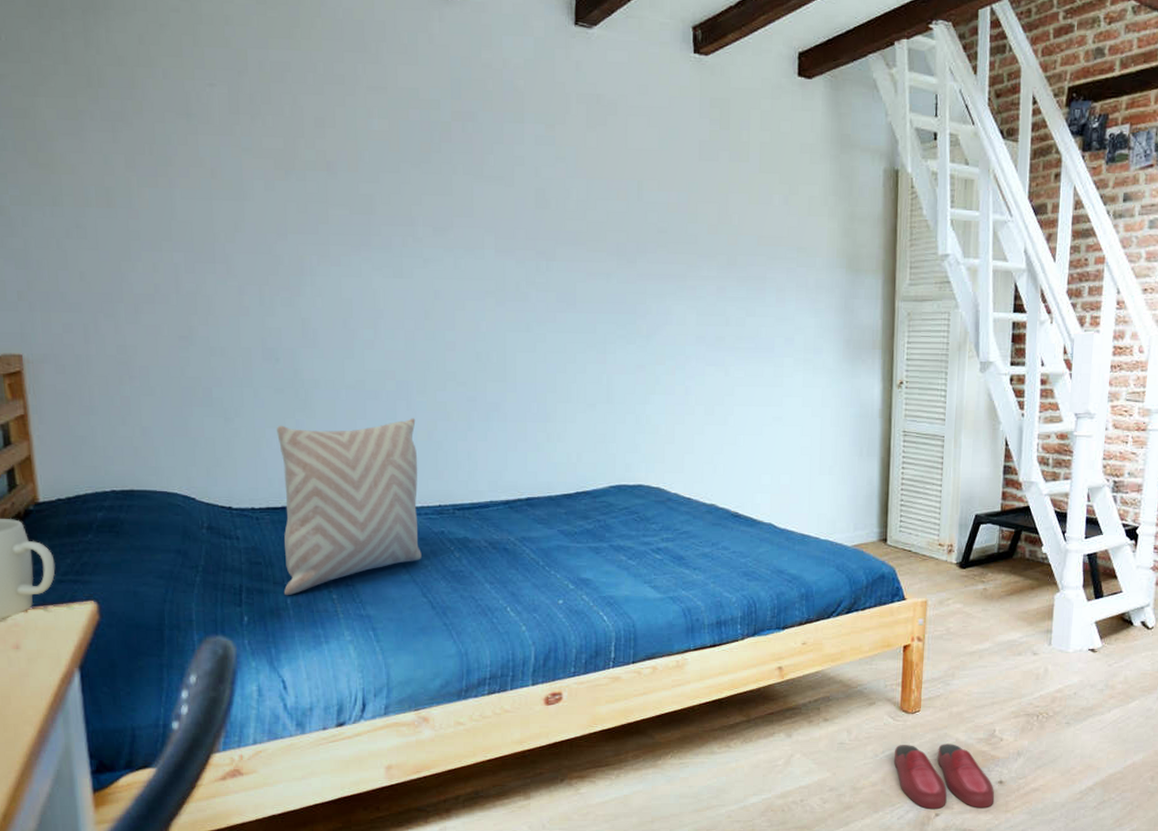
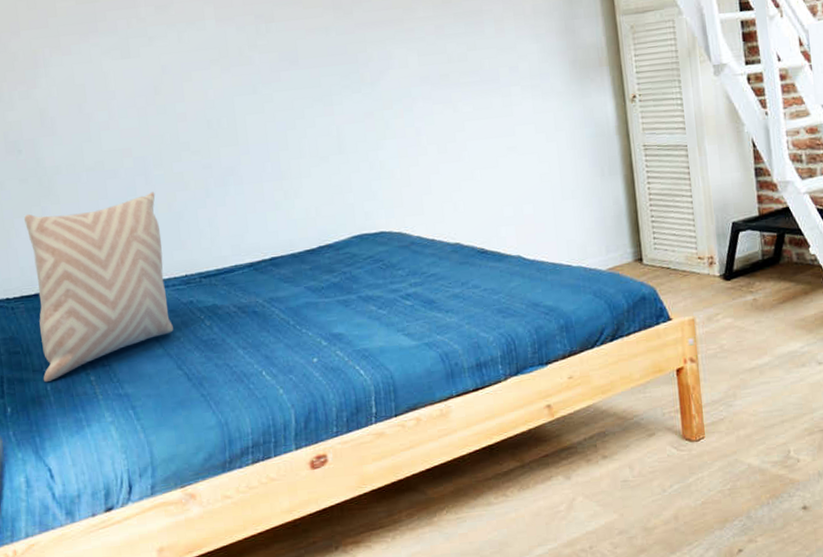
slippers: present [894,744,995,810] -> none [683,470,801,545]

